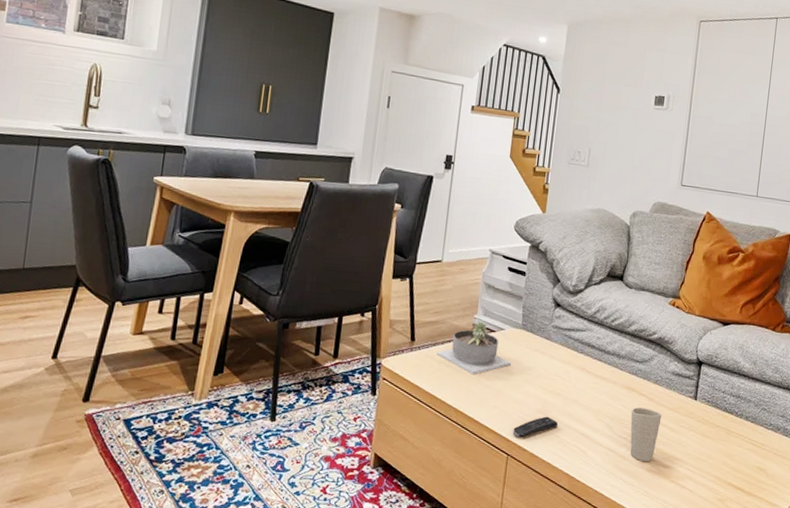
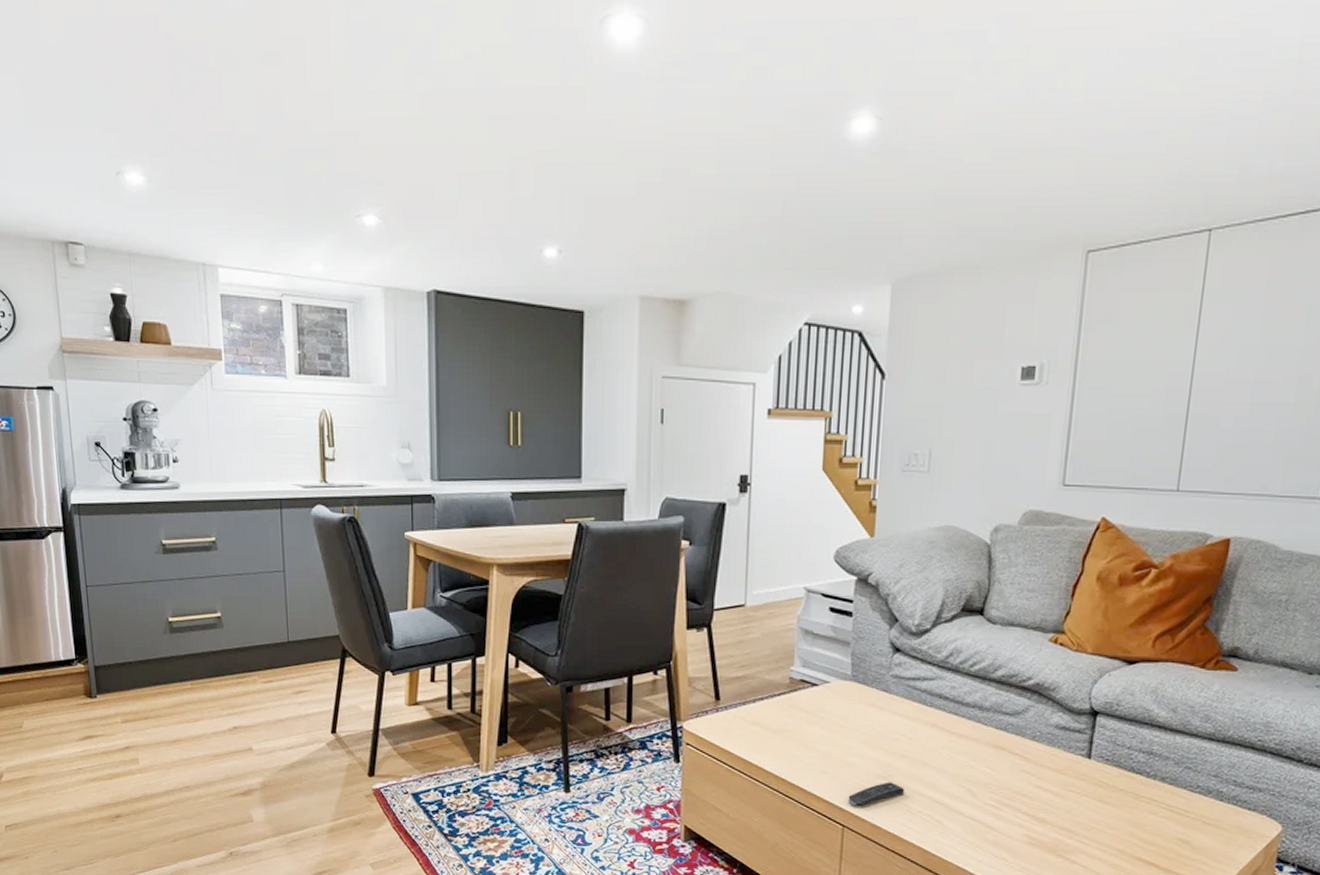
succulent planter: present [436,320,511,375] -> none [747,673,841,737]
cup: present [630,407,662,462] -> none [1000,769,1043,834]

